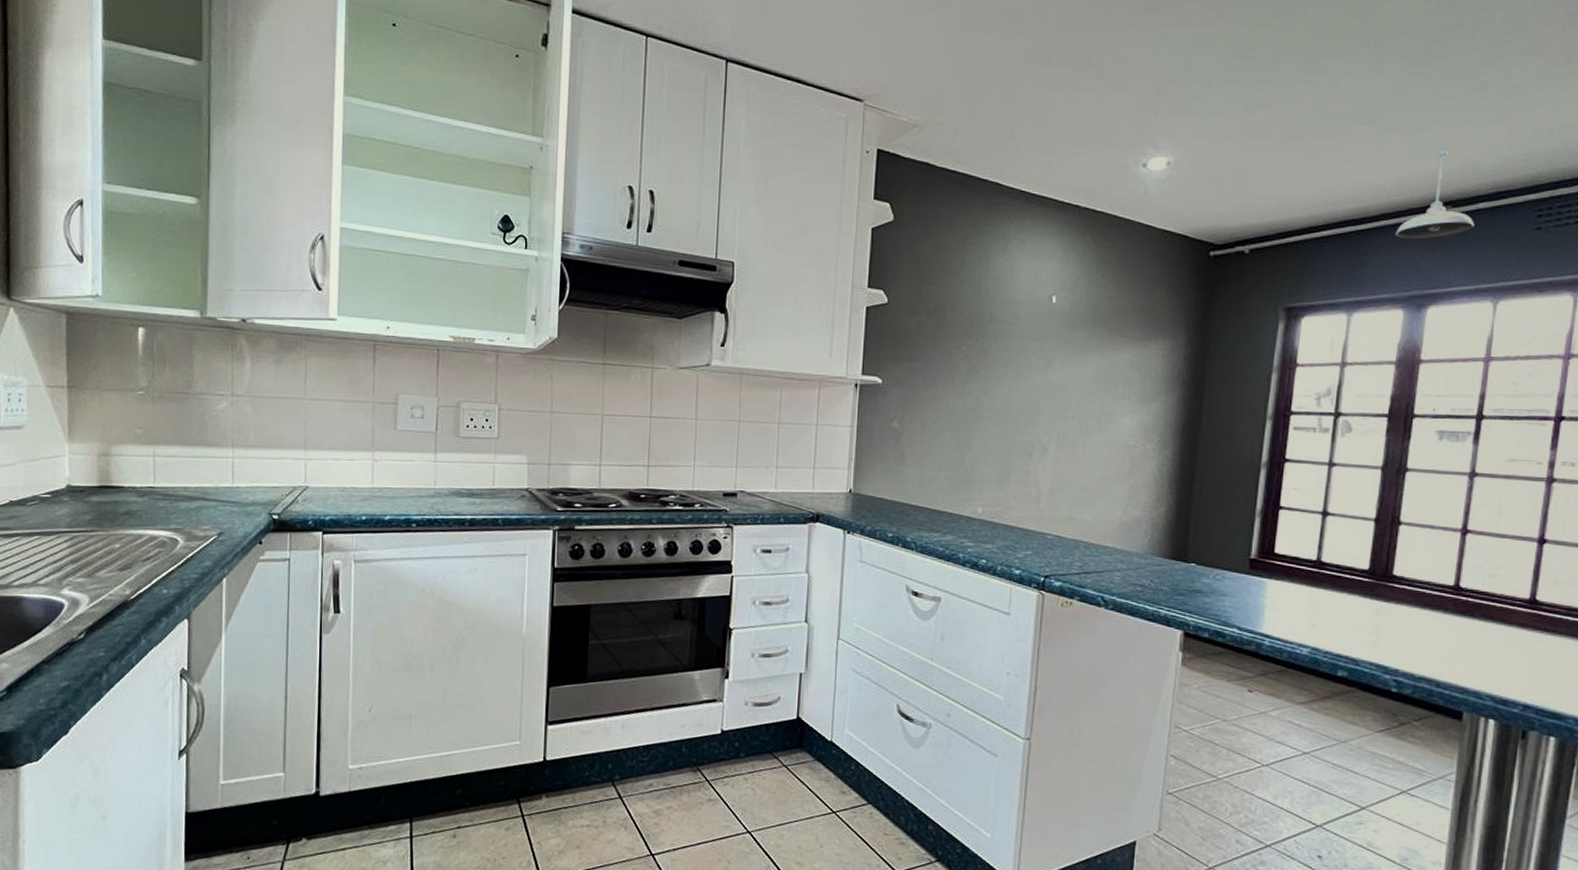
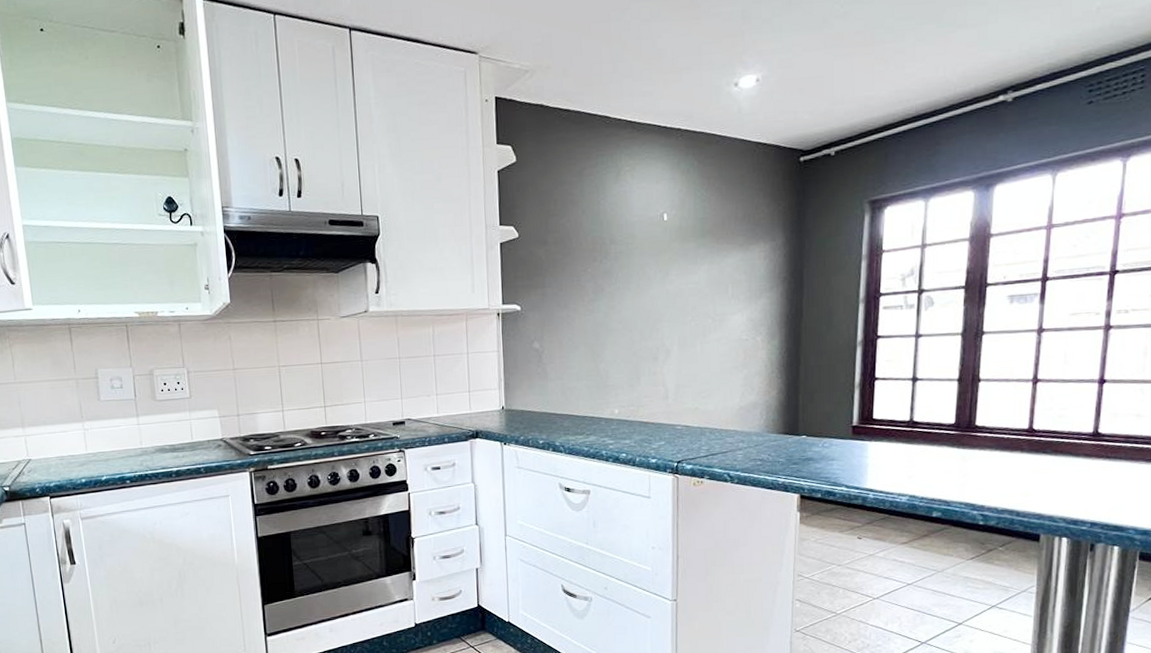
pendant light: present [1396,150,1475,239] -> none [964,39,1033,126]

